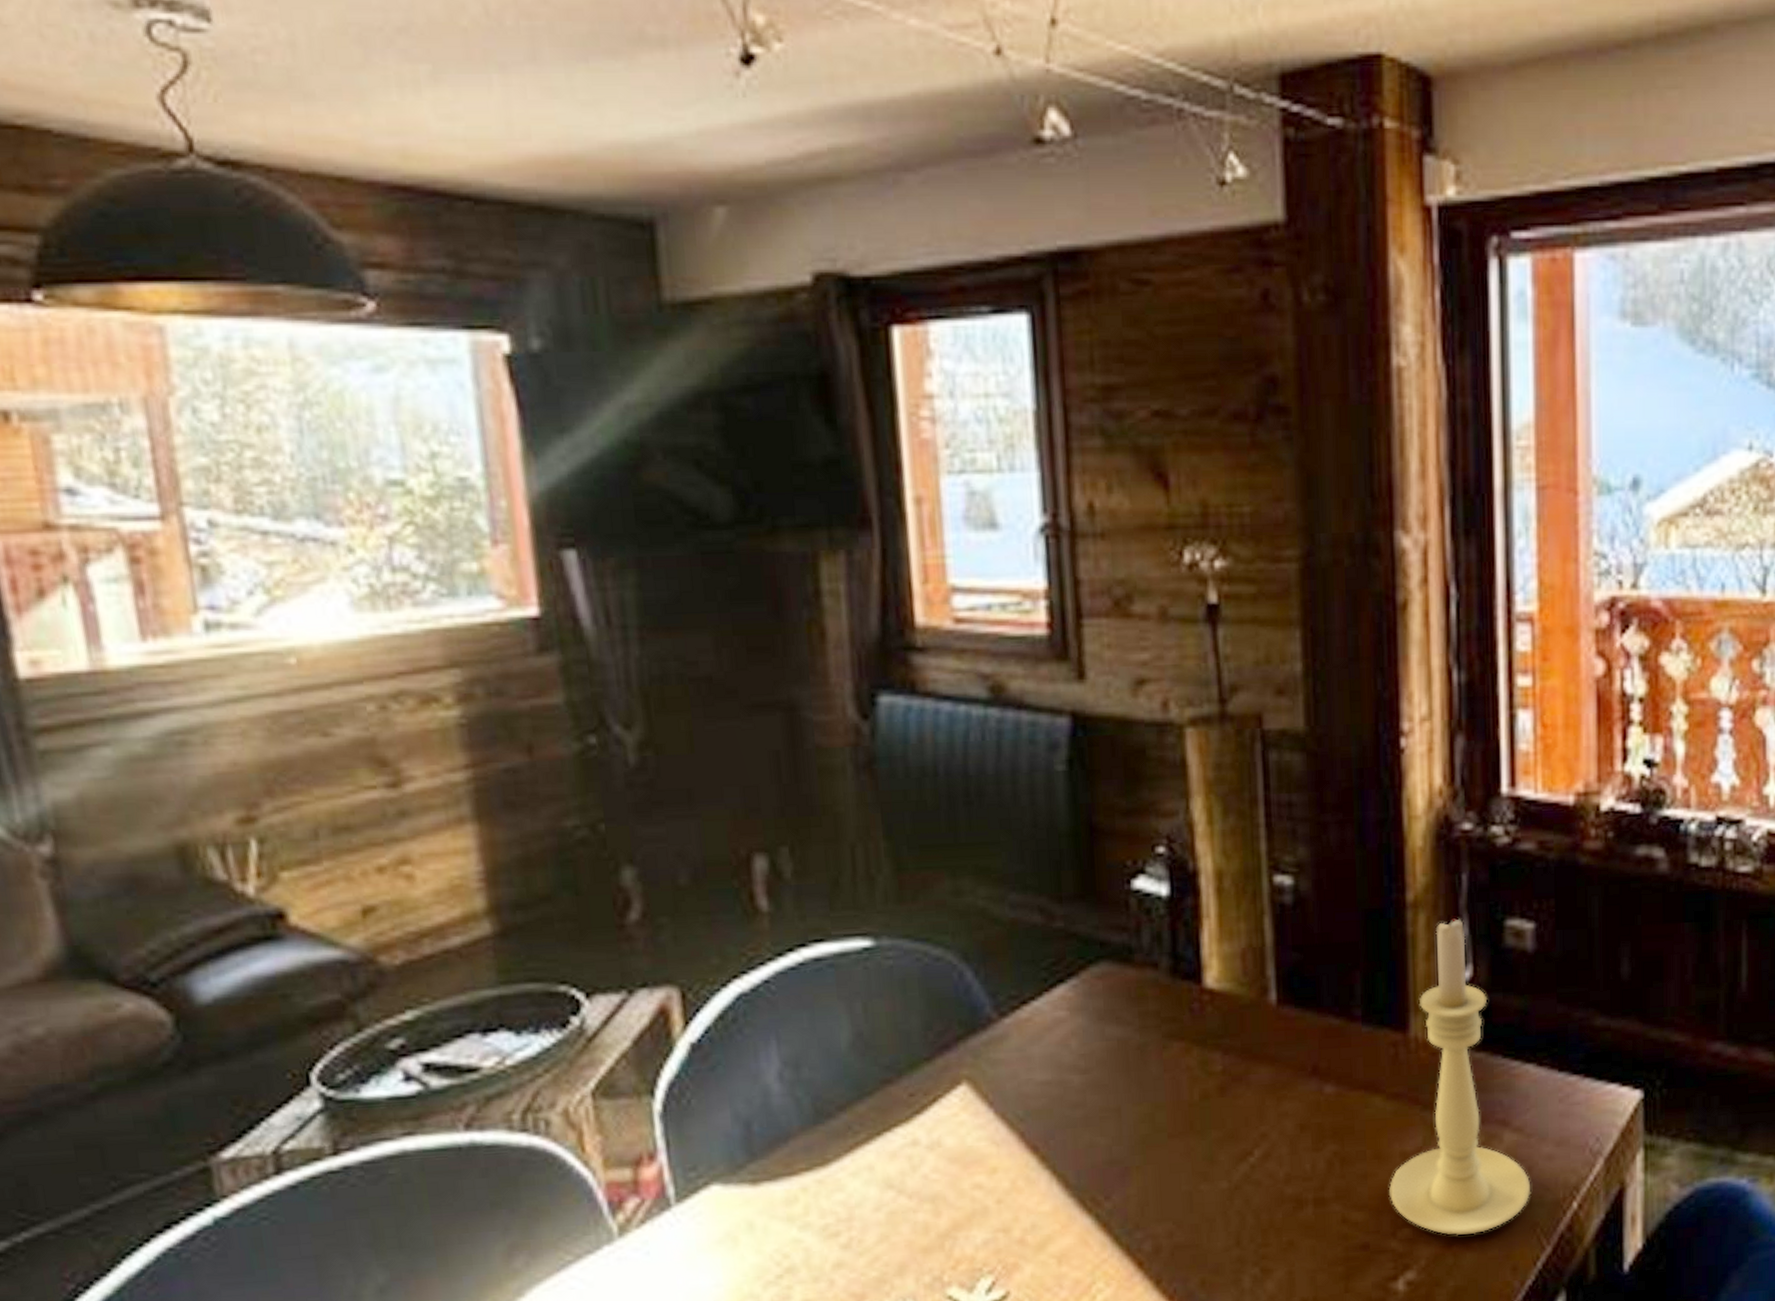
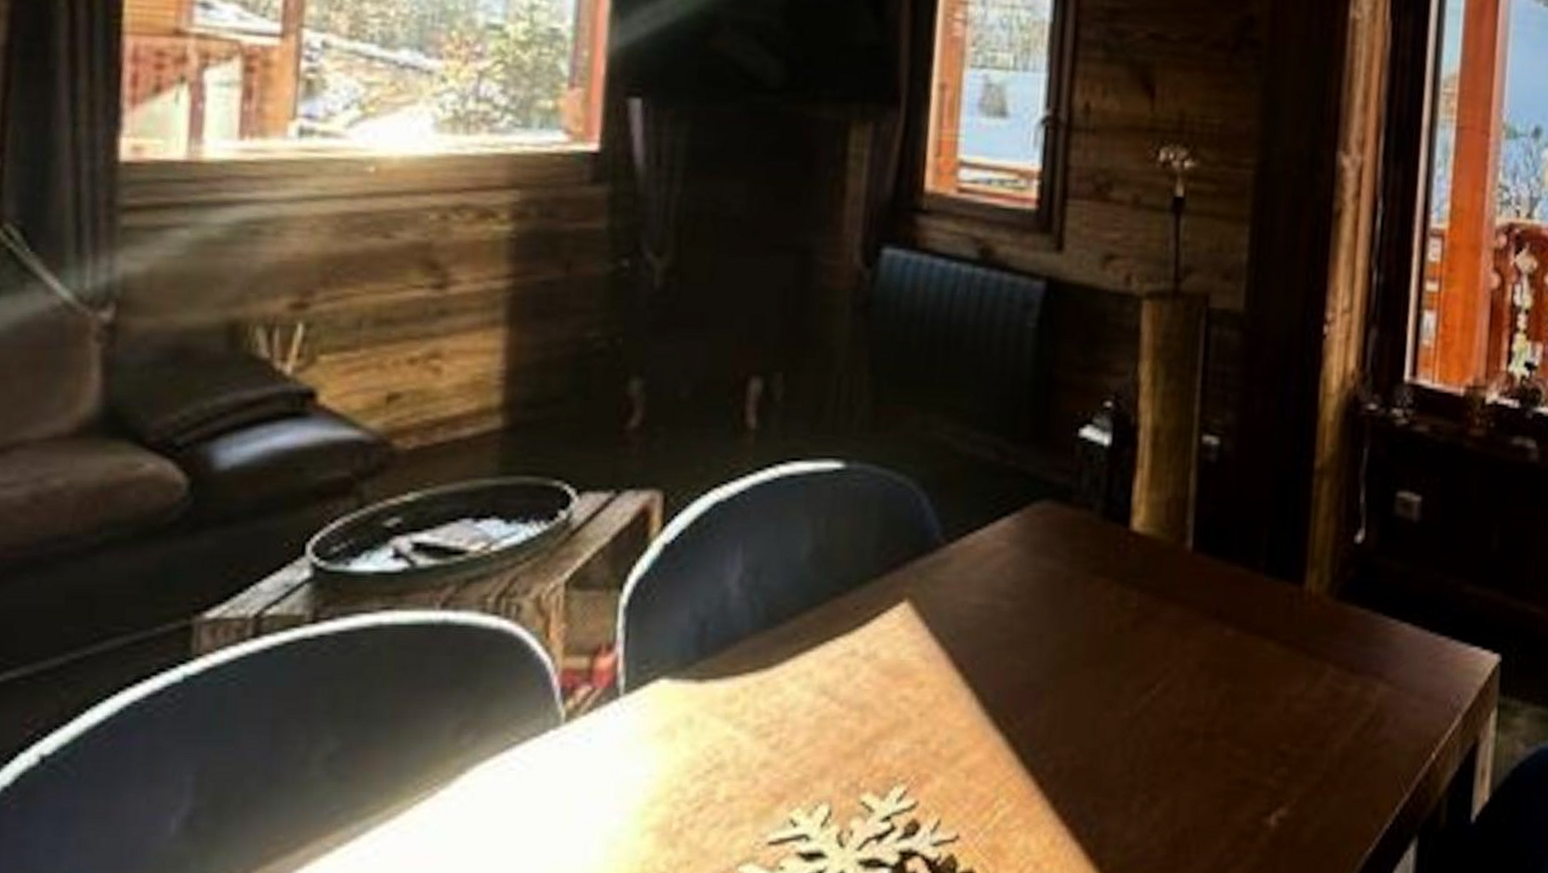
candle holder: present [1389,918,1531,1236] -> none [1271,487,1396,778]

